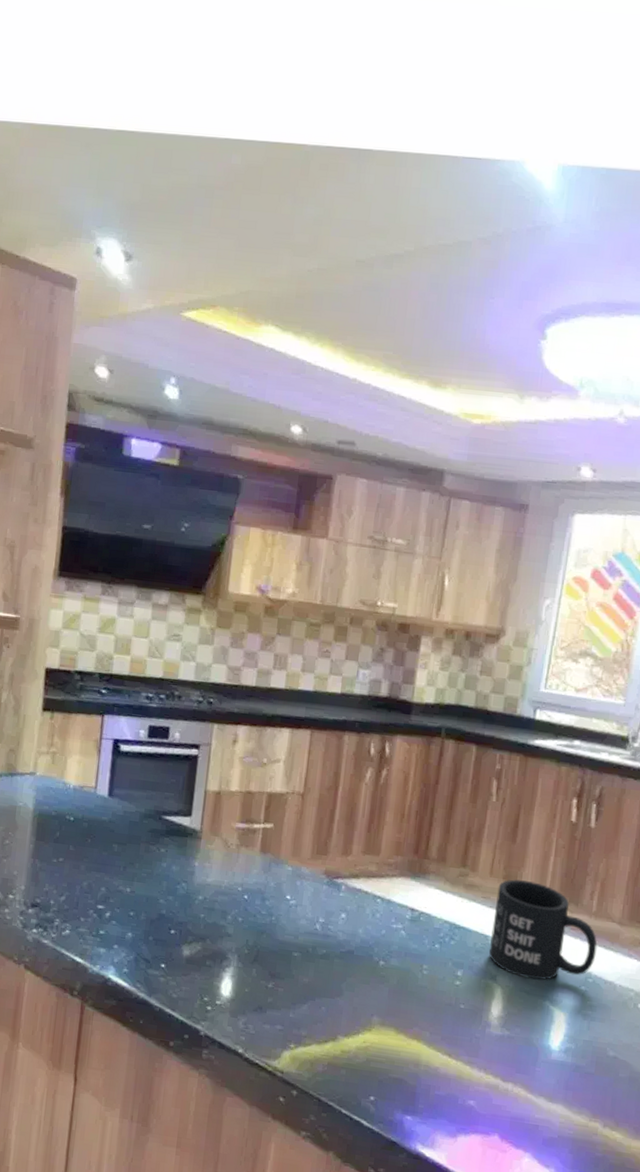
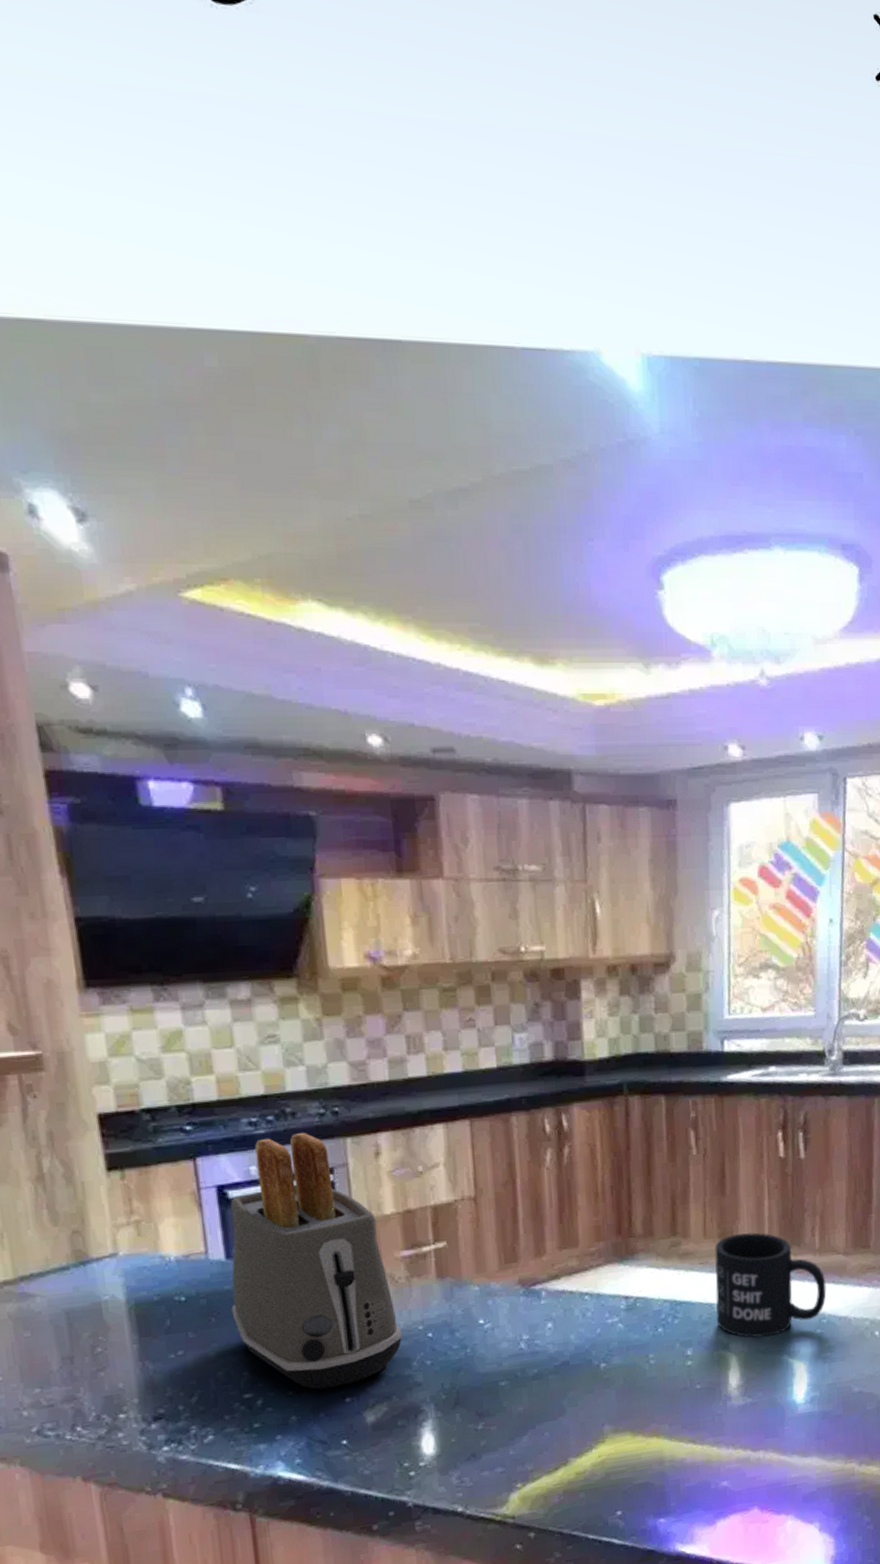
toaster: none [103,711,225,920] -> present [230,1133,403,1390]

